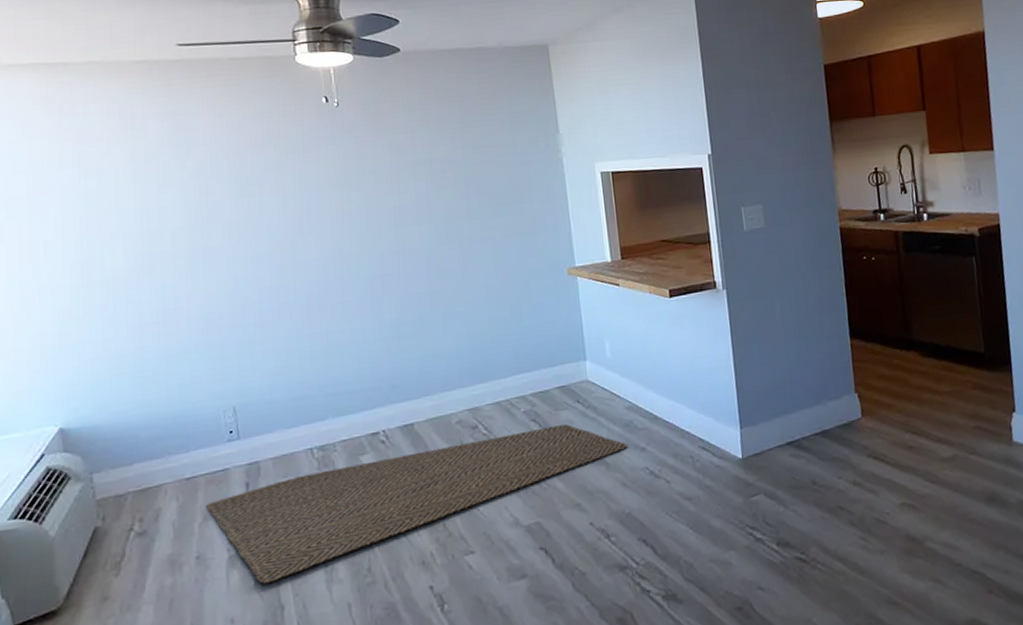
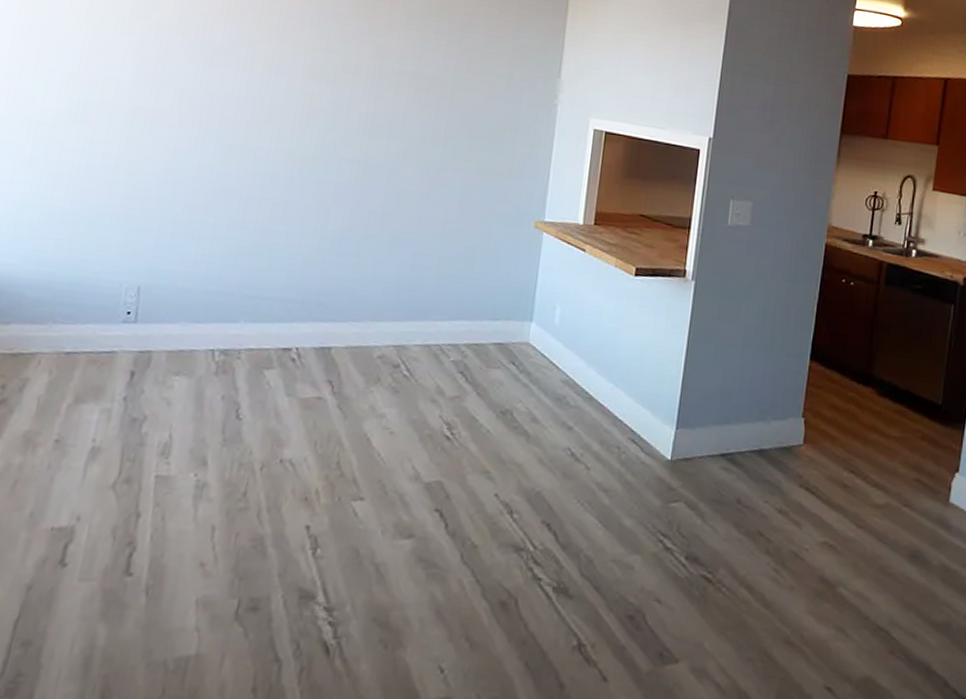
rug: present [205,424,629,584] -> none [79,376,555,486]

